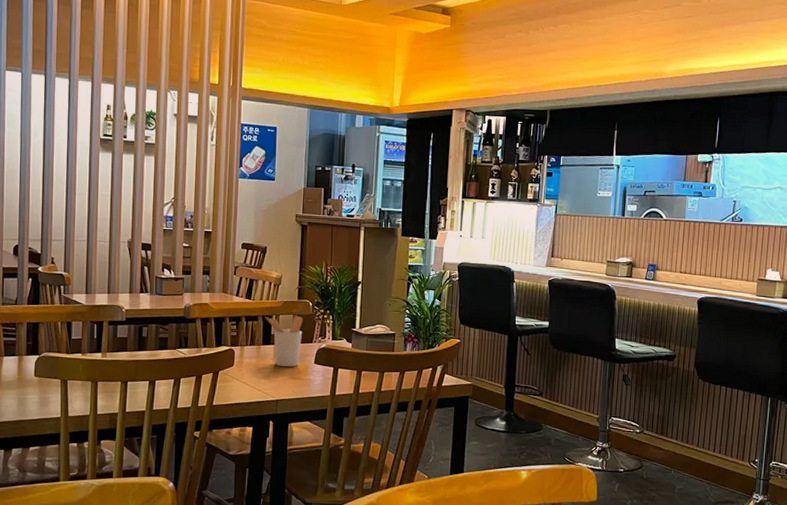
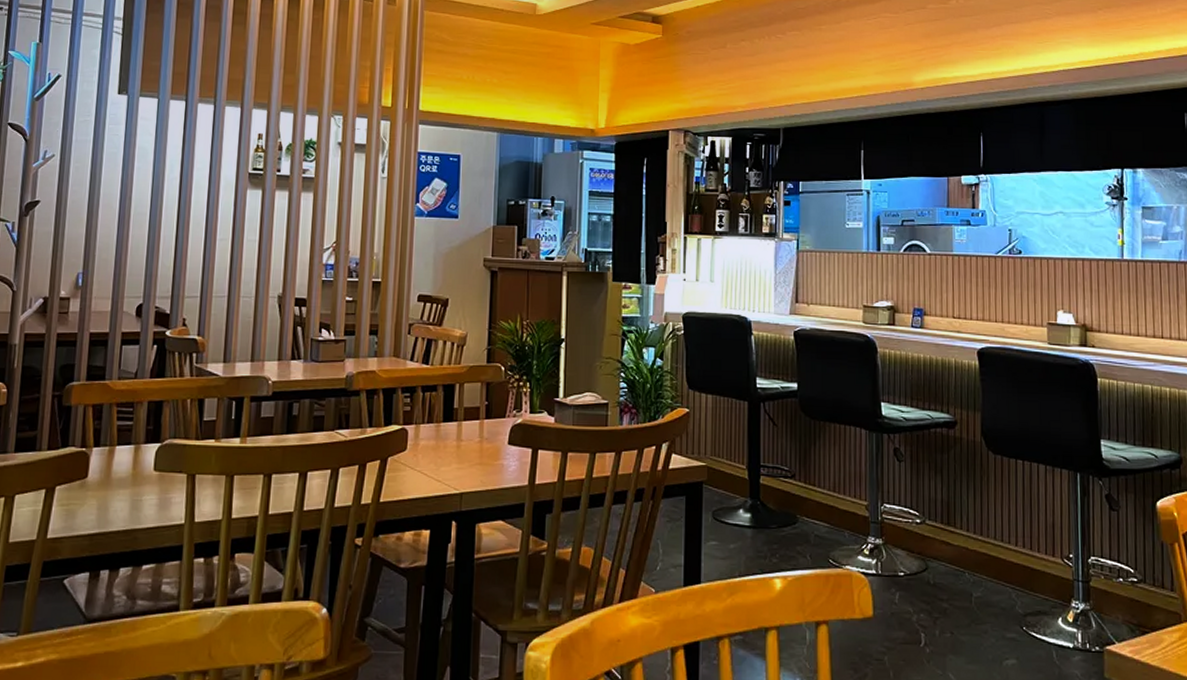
utensil holder: present [265,315,304,367] -> none [446,383,494,449]

